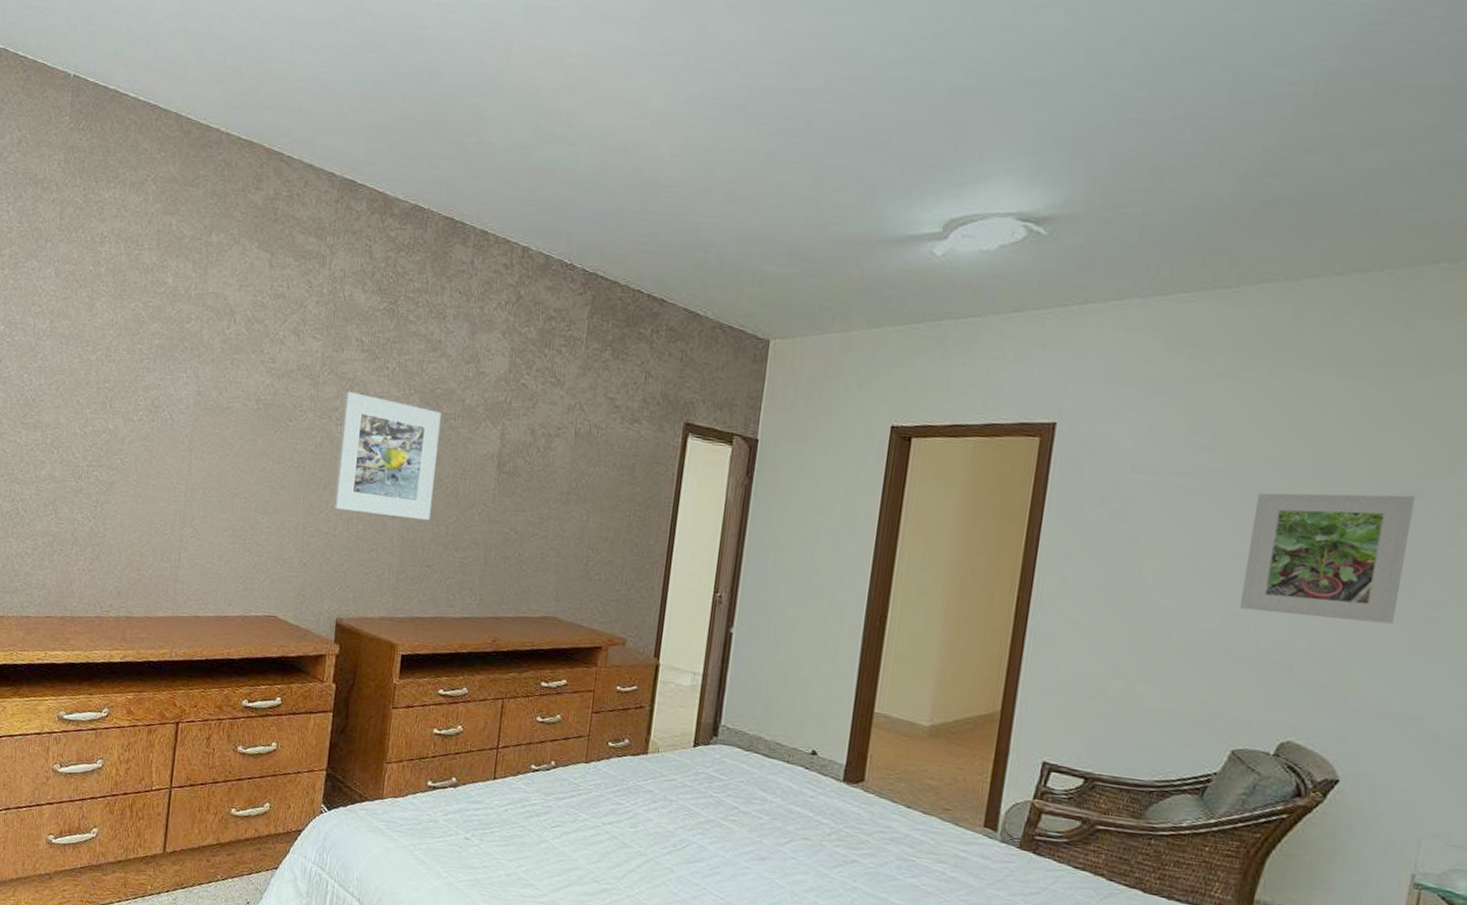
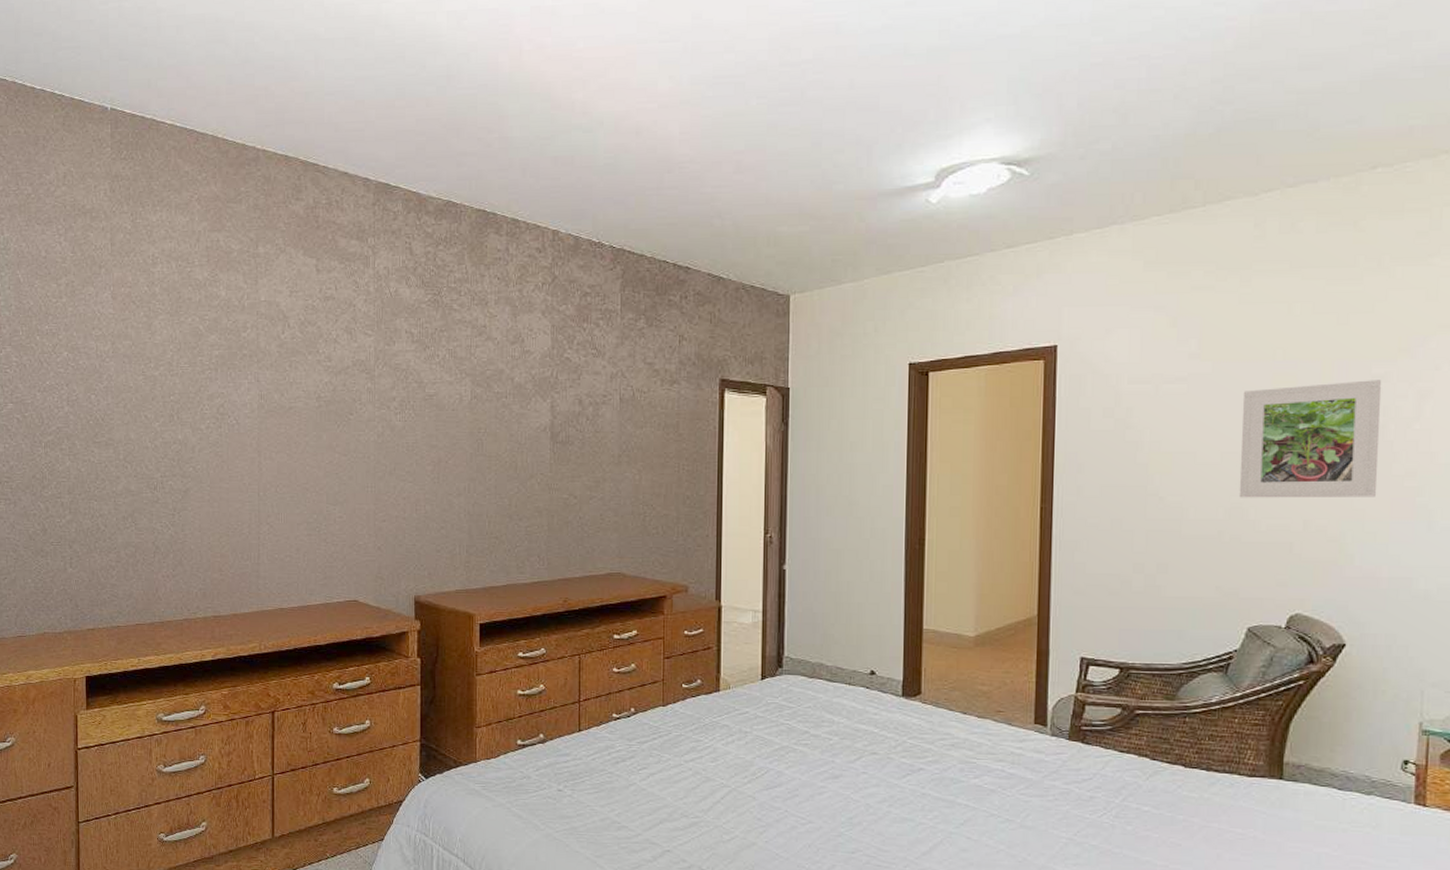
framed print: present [333,392,441,521] -> none [400,382,493,495]

